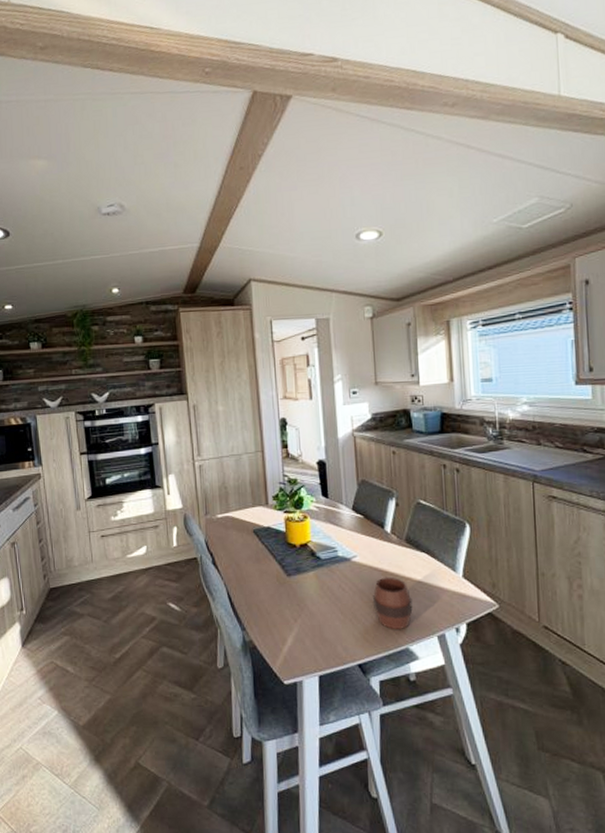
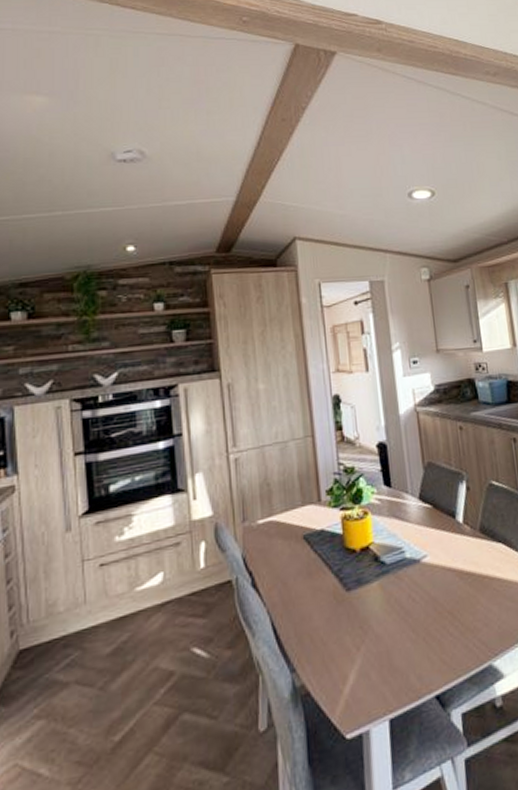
cup: present [373,577,413,629] -> none [448,577,494,644]

